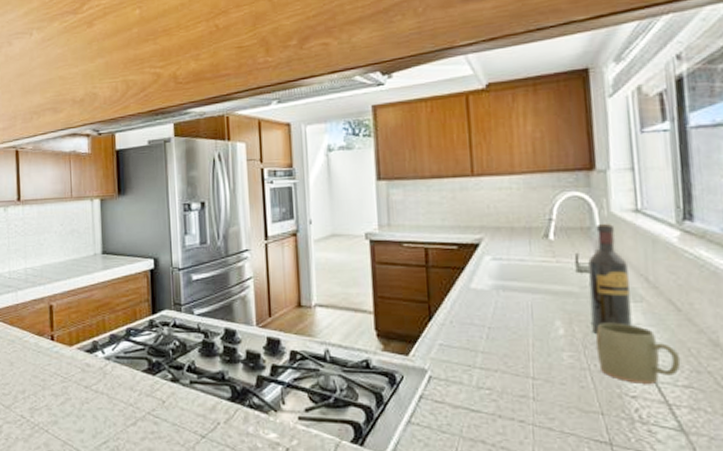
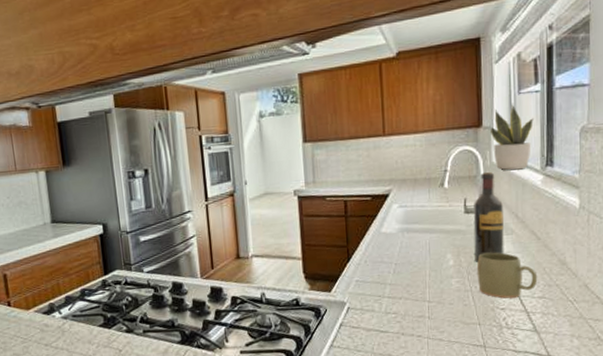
potted plant: none [605,143,663,223] -> present [489,102,533,171]

